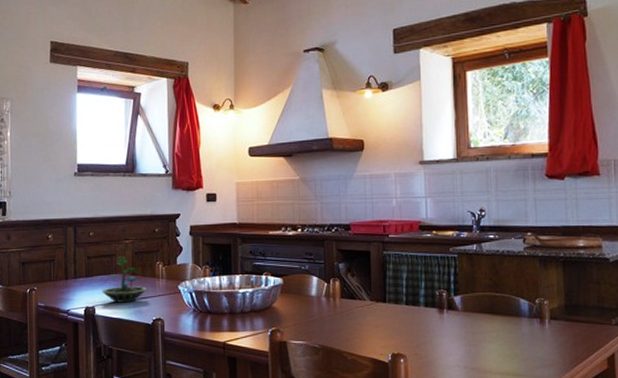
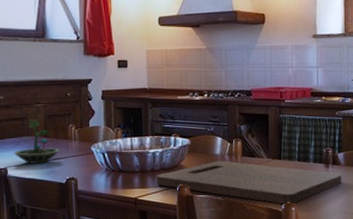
cutting board: none [246,303,460,355] -> present [156,160,342,205]

